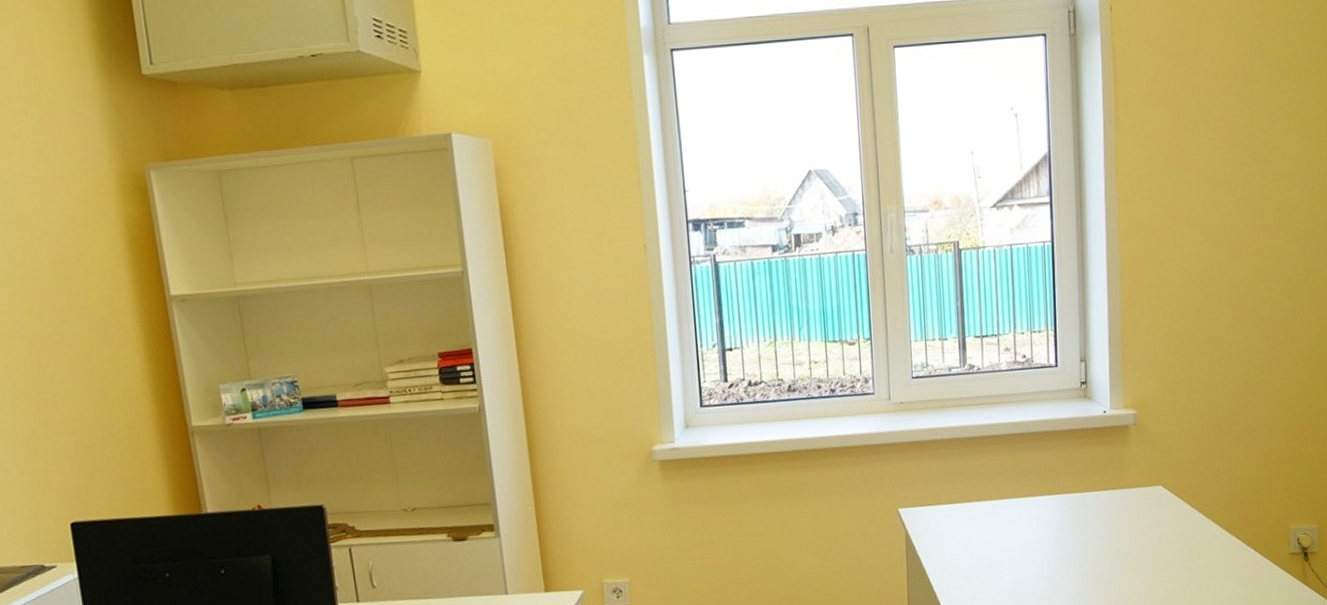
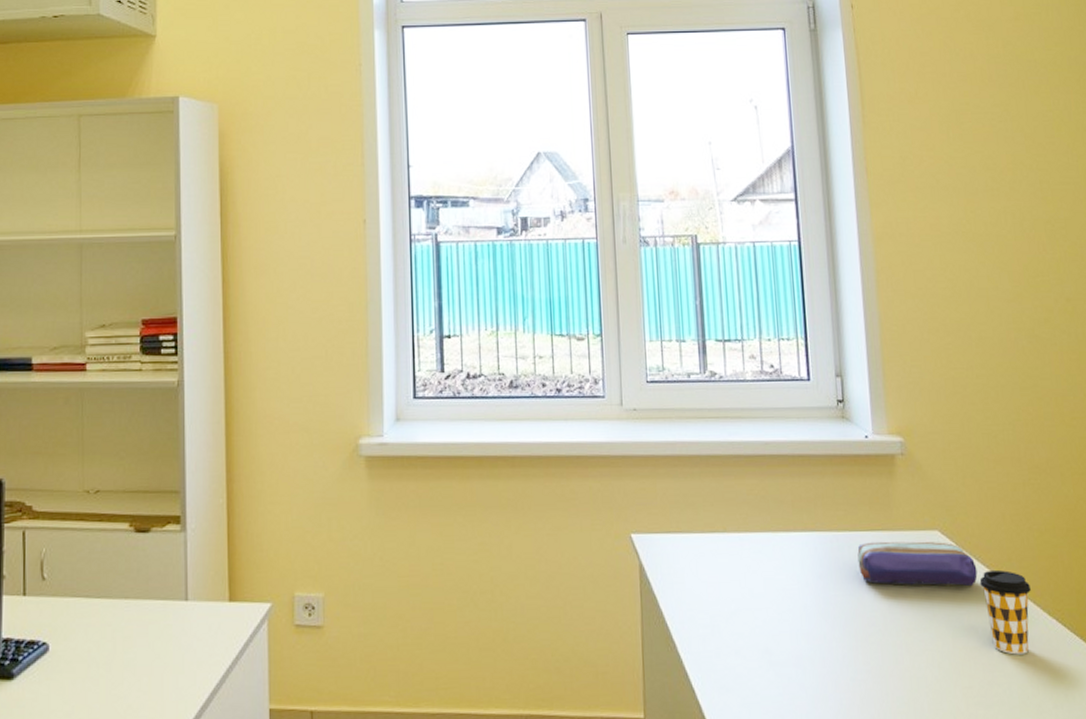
pencil case: none [1092,495,1192,533] -> present [857,541,978,587]
coffee cup: none [1193,513,1235,580] -> present [979,569,1031,655]

